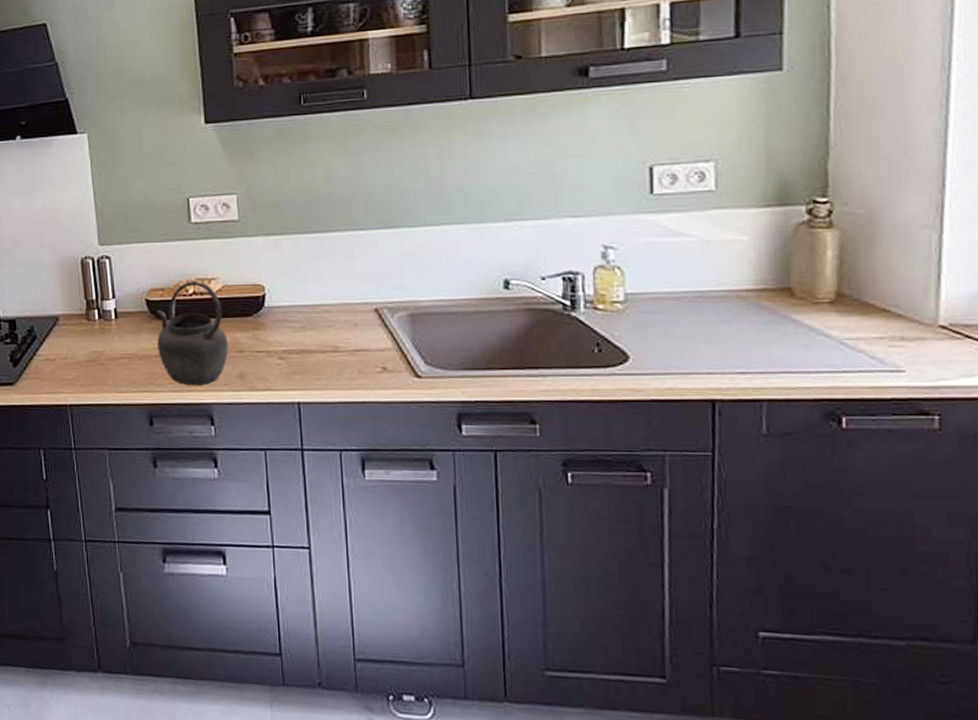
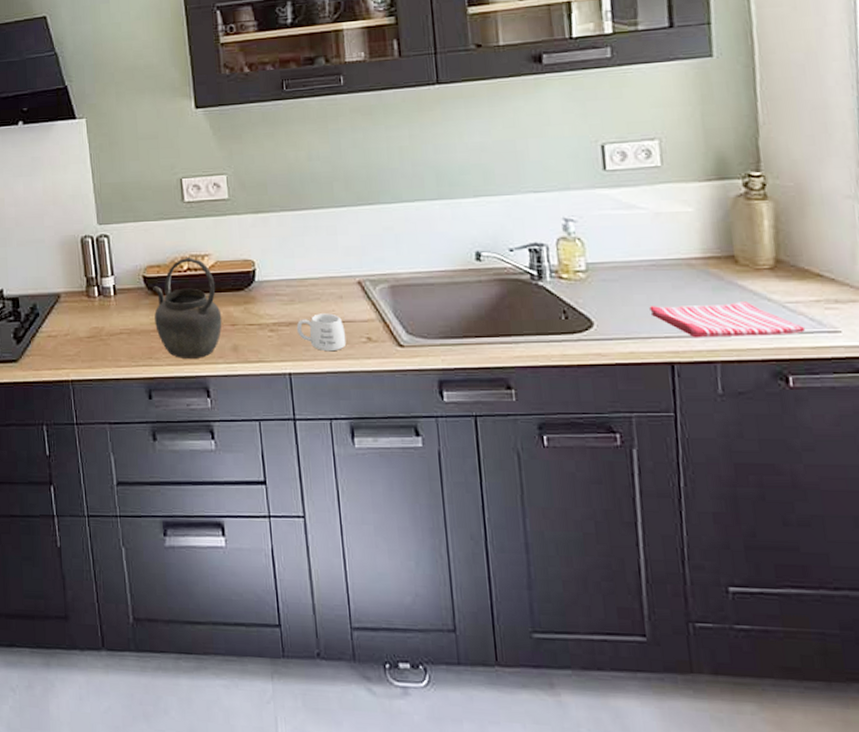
mug: none [307,341,360,381] -> present [296,313,347,352]
dish towel: none [692,337,864,375] -> present [649,301,805,338]

